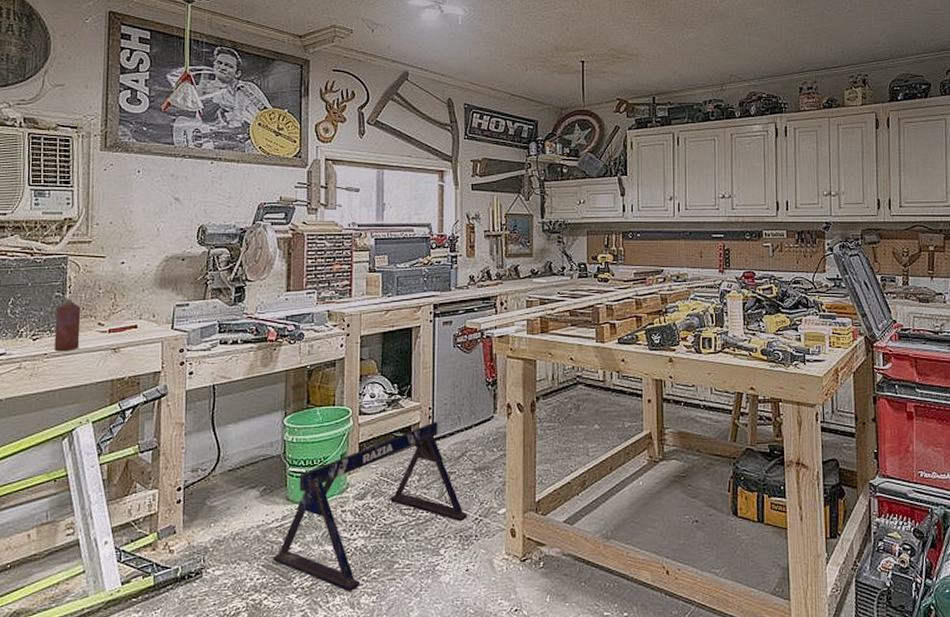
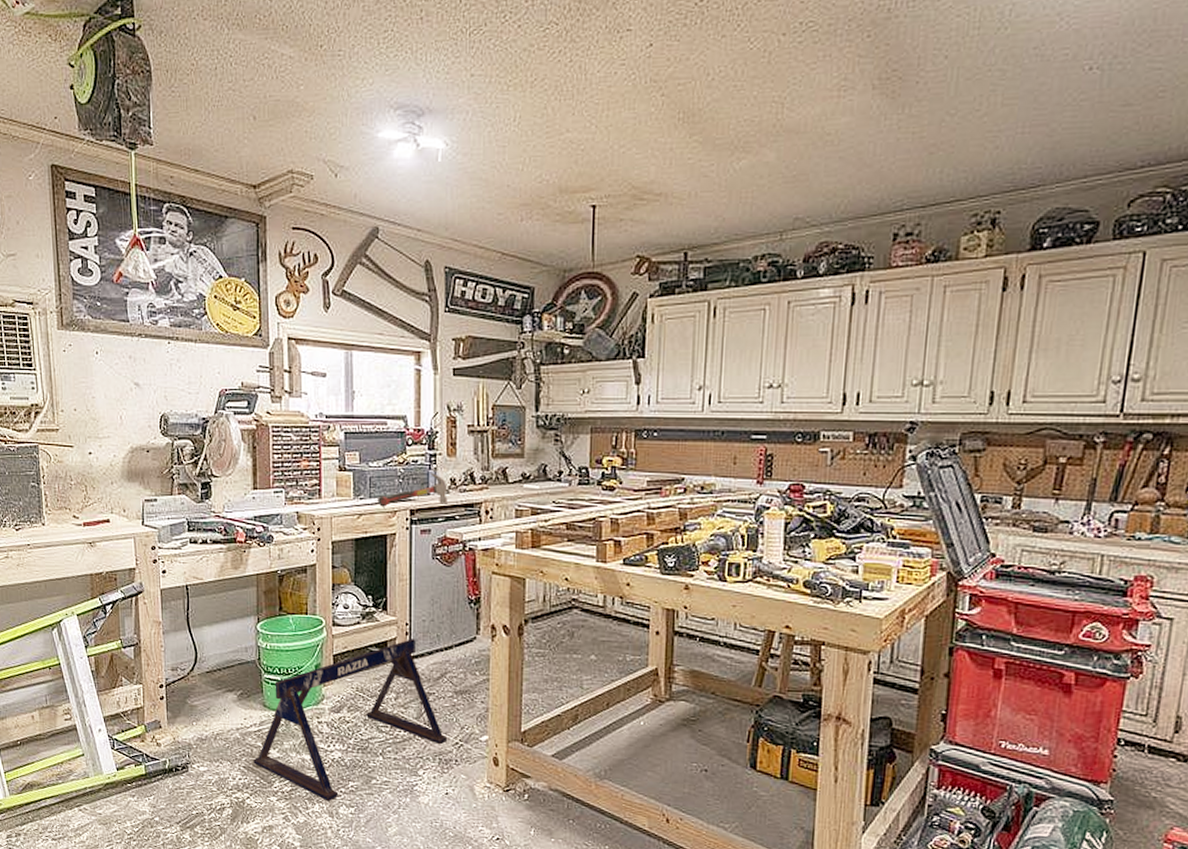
spray can: present [54,298,81,351] -> none [33,488,58,542]
hammer: none [404,272,467,303] -> present [378,473,448,507]

